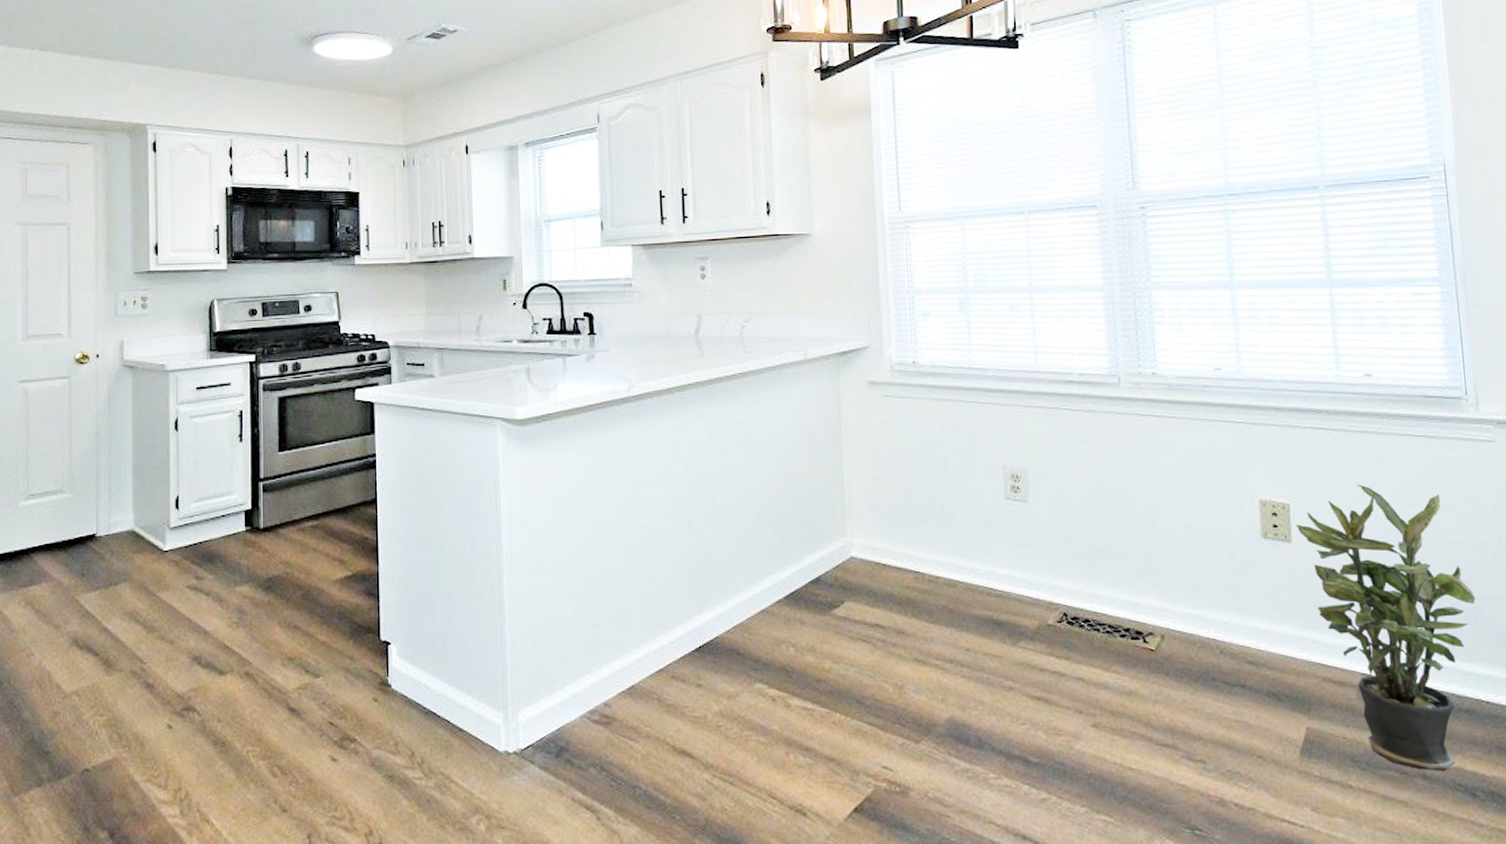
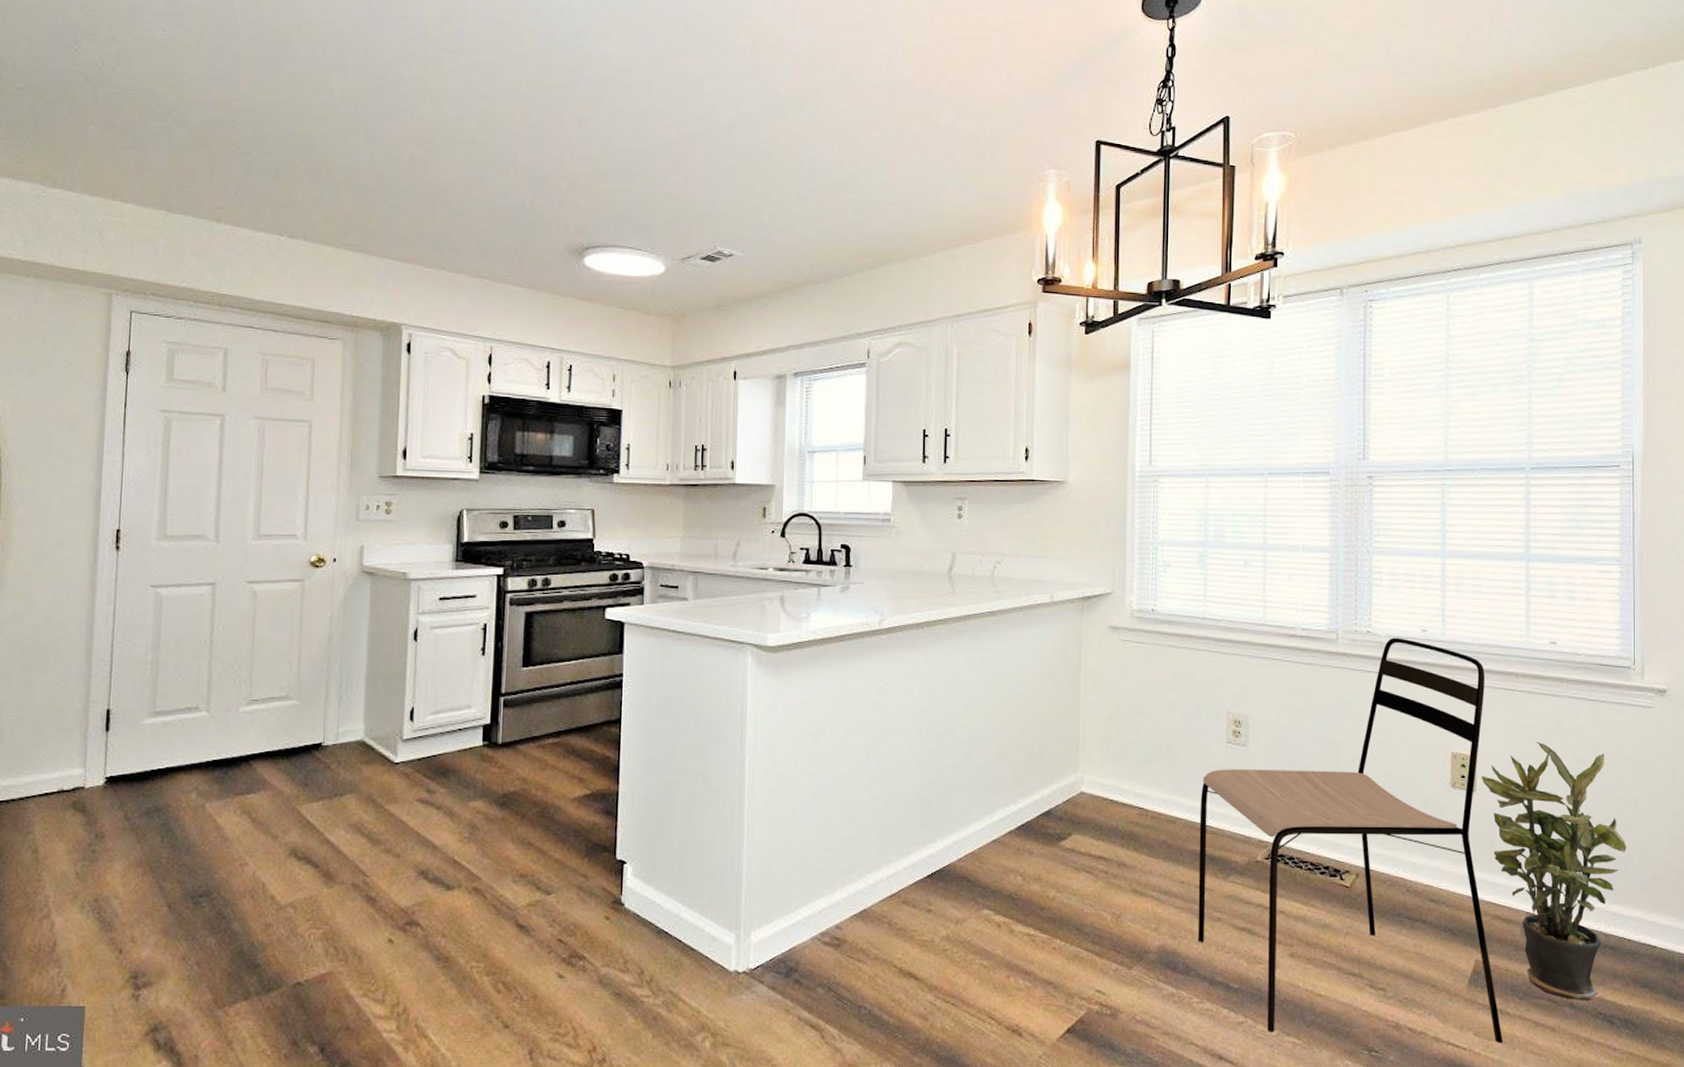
dining chair: none [980,378,1347,820] -> present [1197,637,1503,1043]

